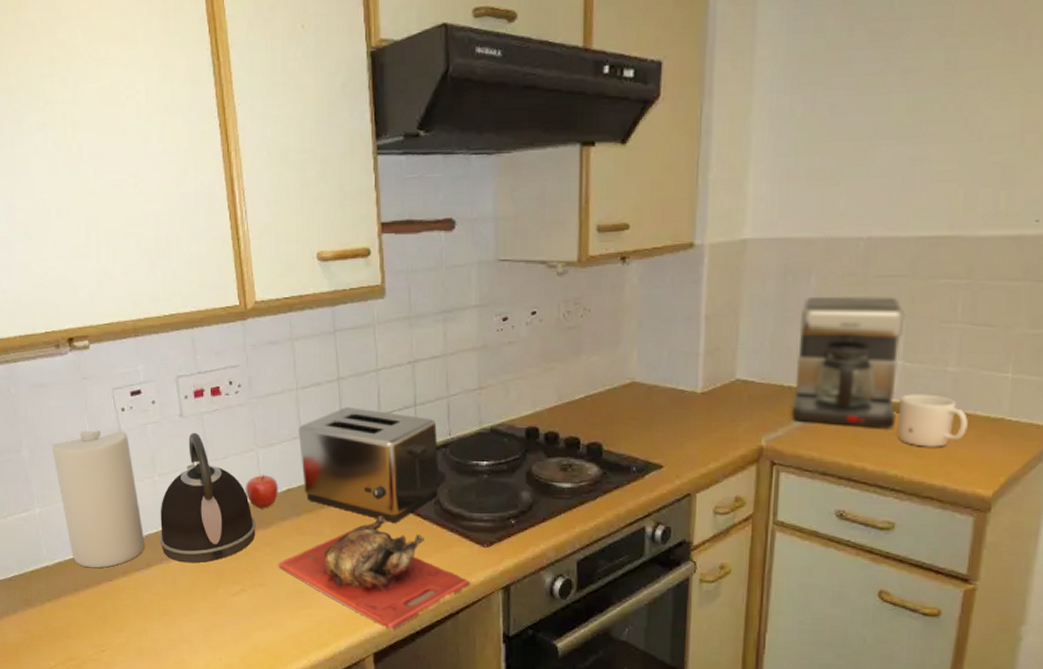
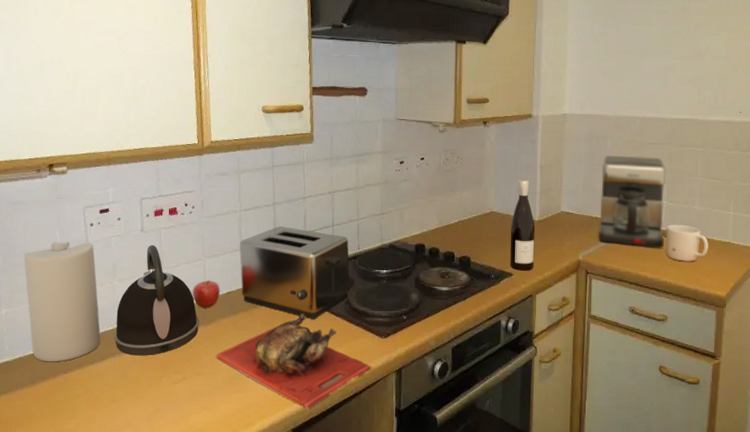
bottle: none [658,336,697,462] -> present [509,179,535,271]

